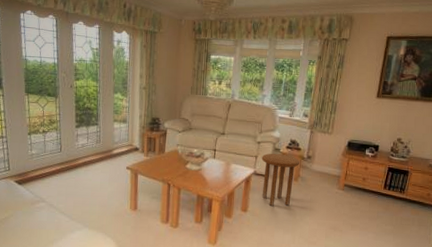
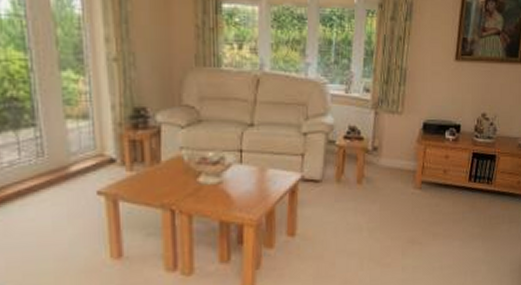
side table: present [261,153,300,206] -> none [310,147,364,223]

